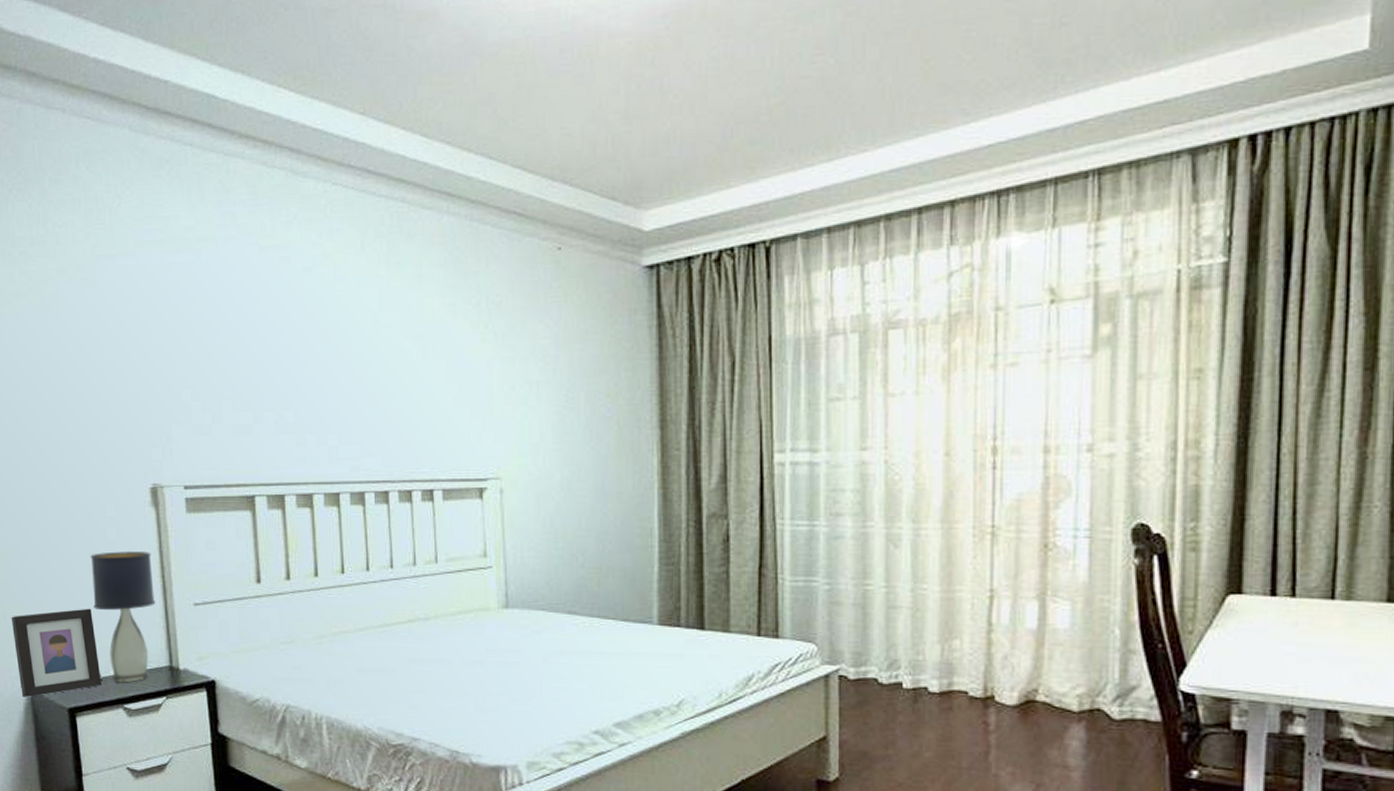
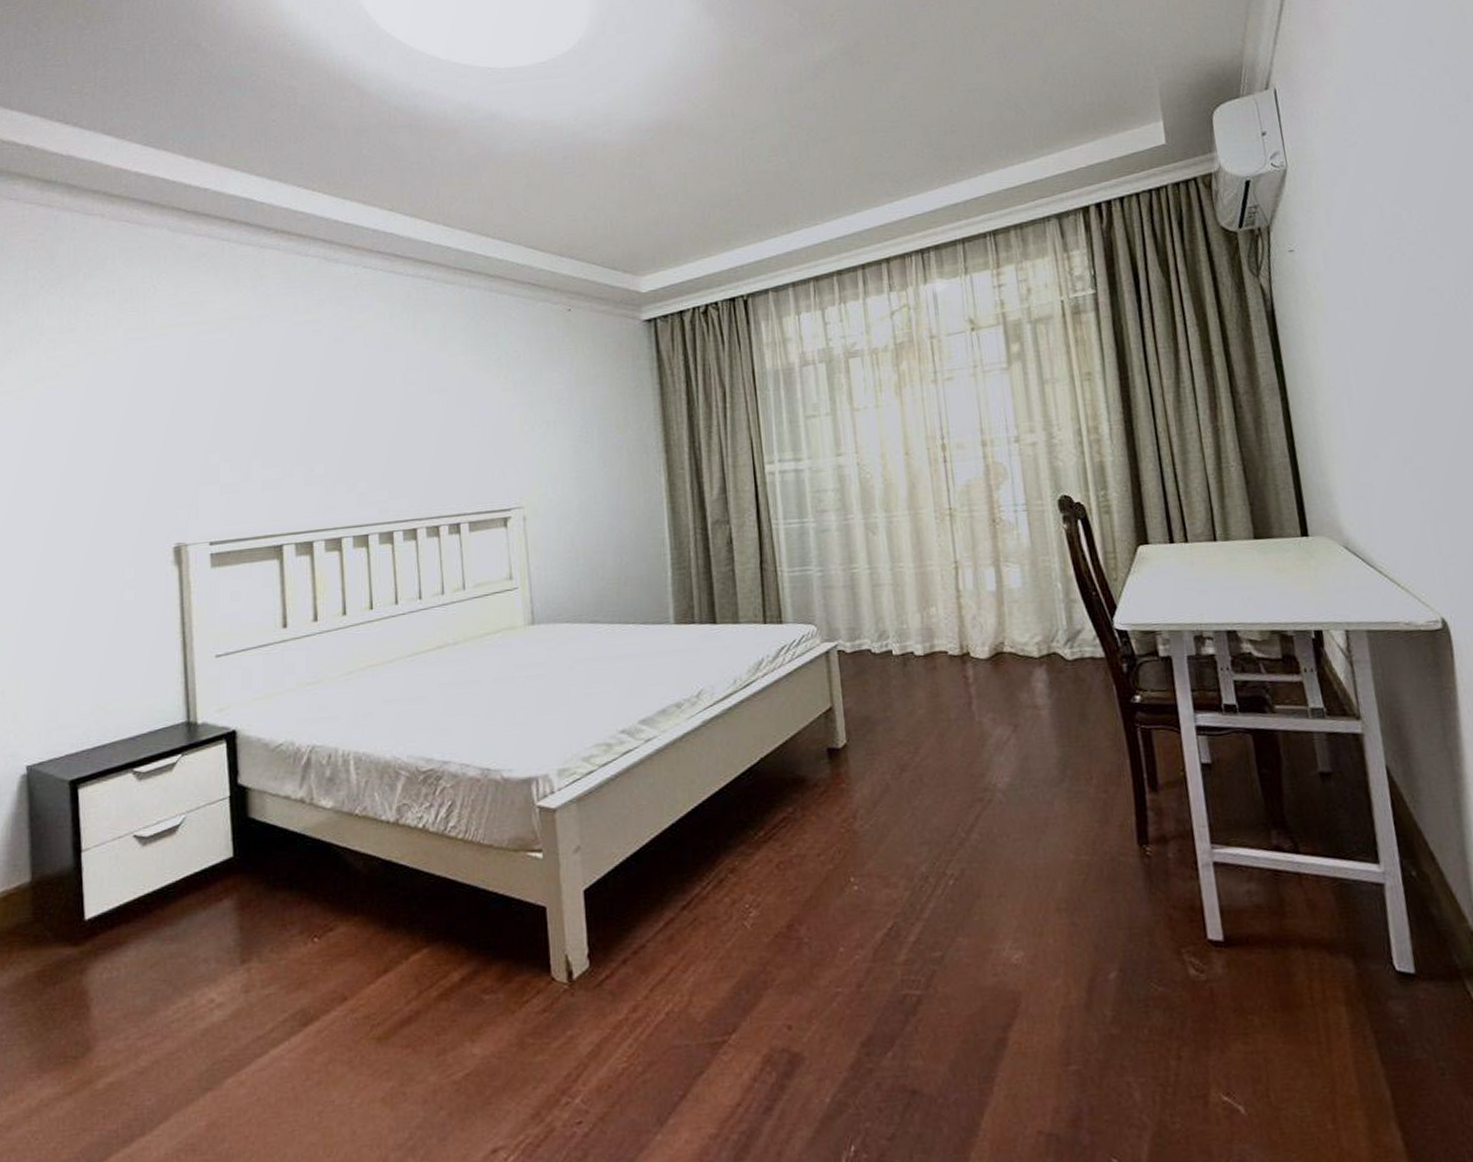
picture frame: present [11,608,102,698] -> none [10,673,110,777]
table lamp: present [90,551,155,683] -> none [105,609,174,747]

